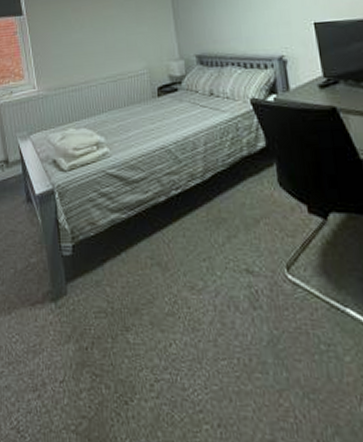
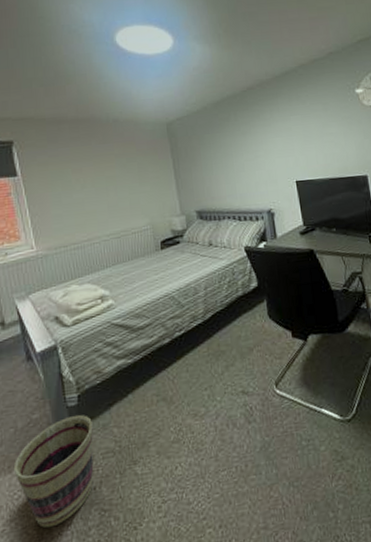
basket: none [12,267,86,380] -> present [13,415,94,528]

